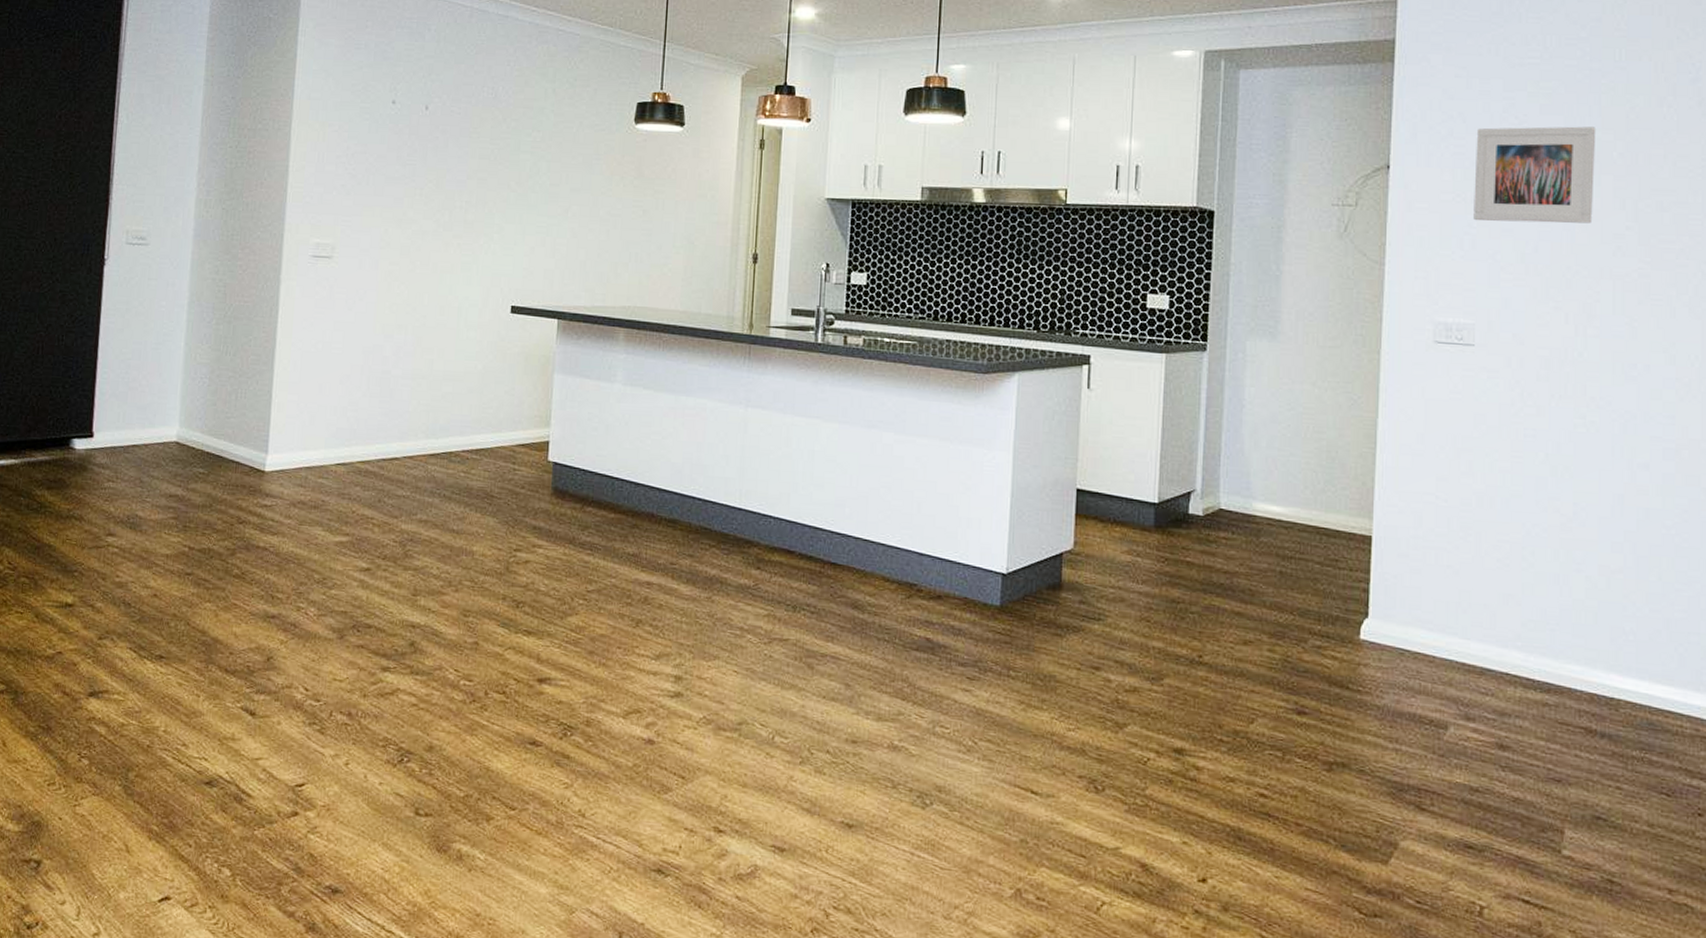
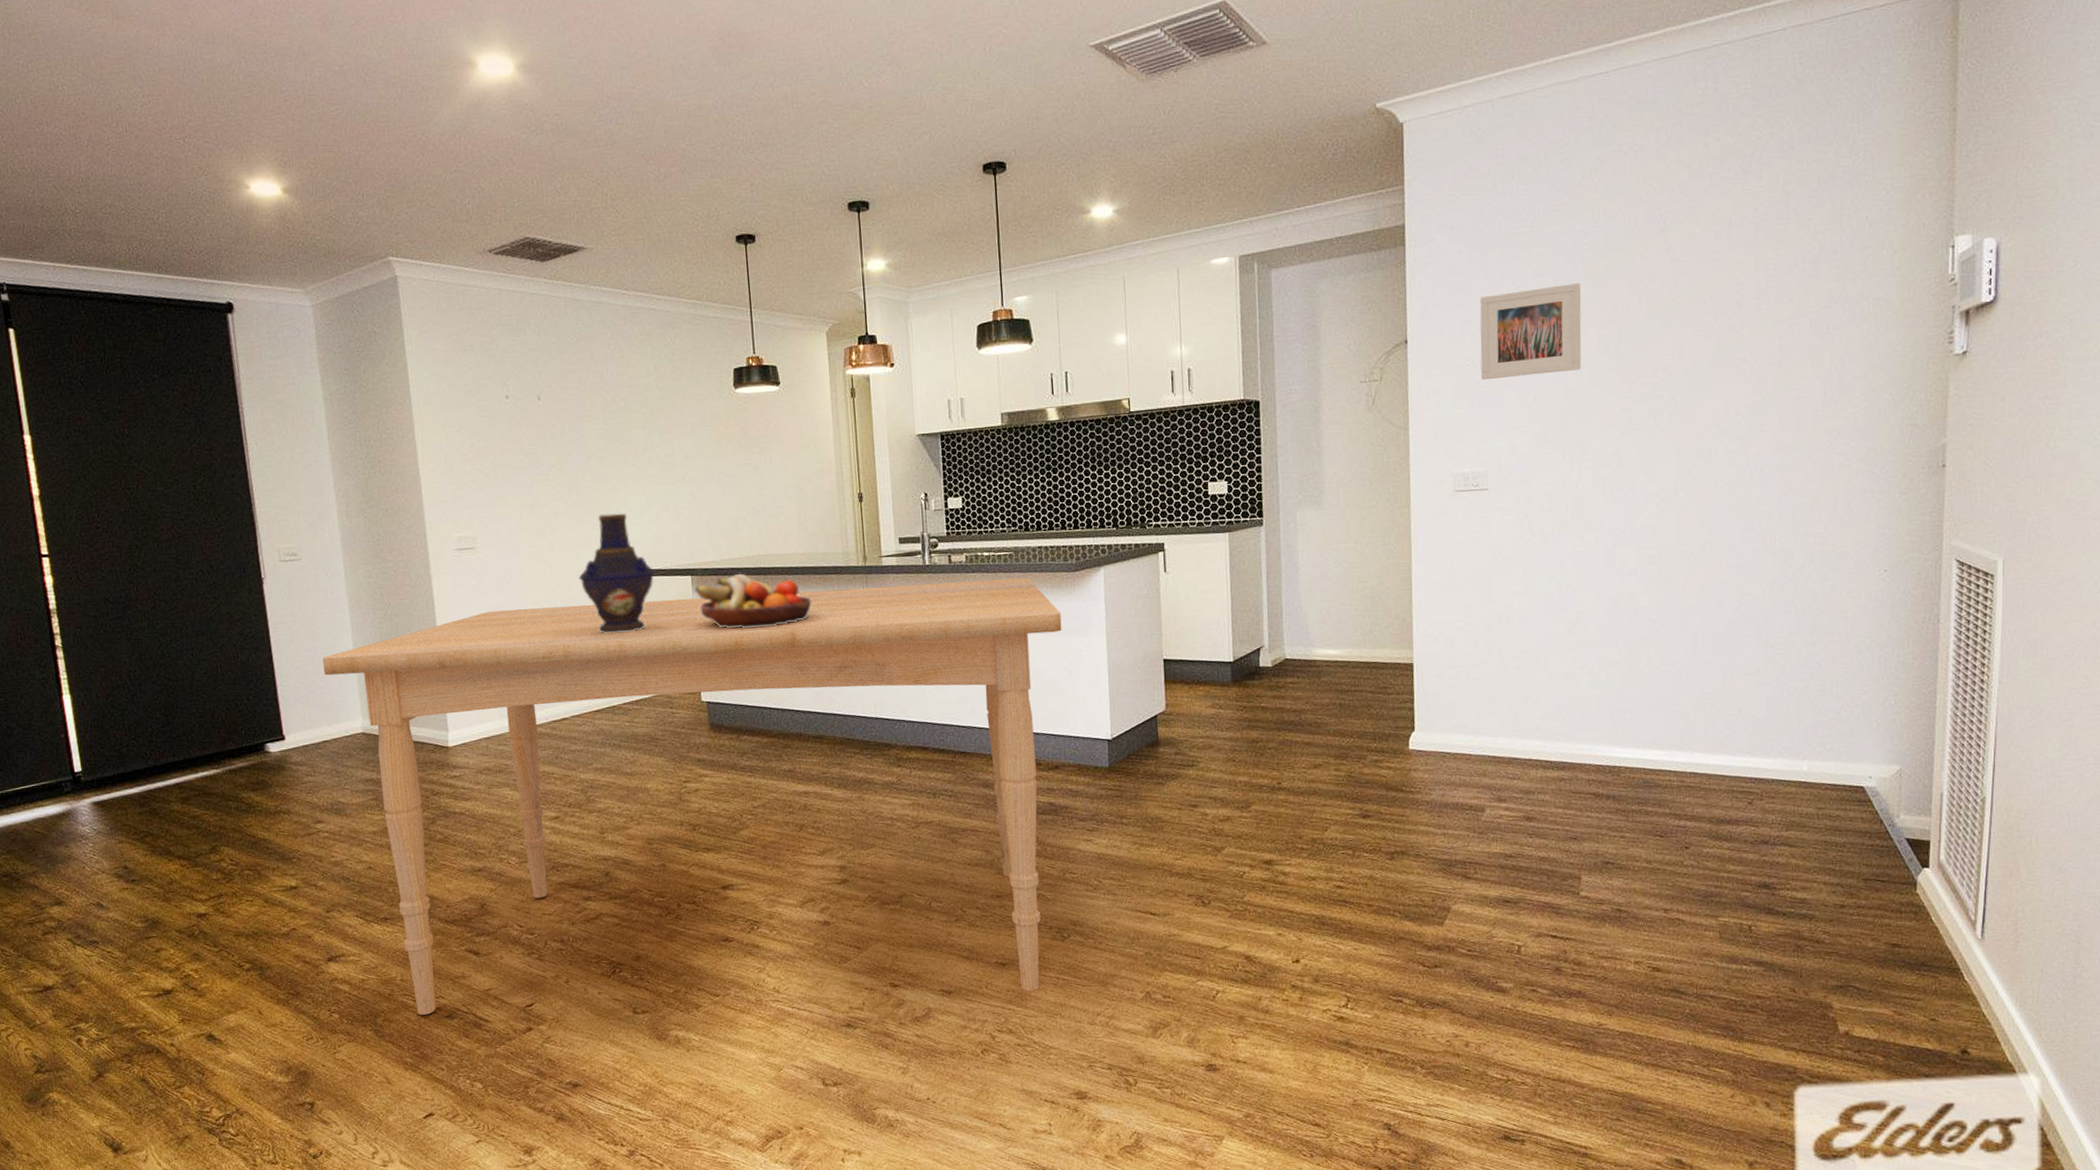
dining table: none [149,327,964,865] -> present [322,577,1062,1015]
vase: none [436,239,519,372] -> present [578,513,655,634]
fruit bowl: none [559,324,686,387] -> present [694,573,812,628]

